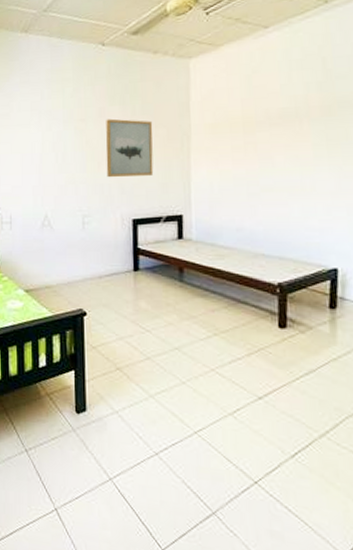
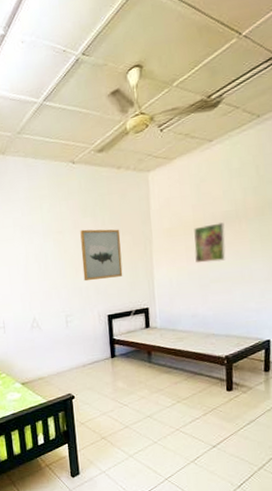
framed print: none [242,121,283,167] -> present [194,222,226,263]

